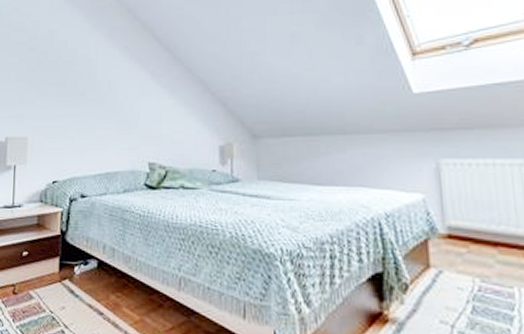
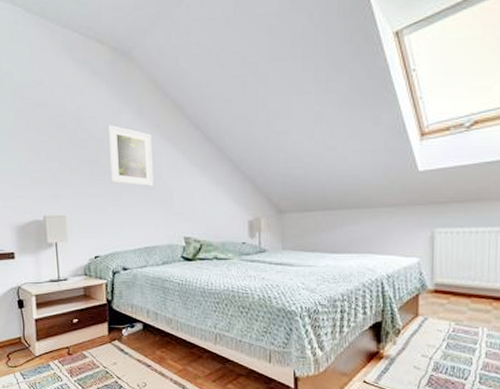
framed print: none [76,47,120,108] -> present [108,125,153,187]

